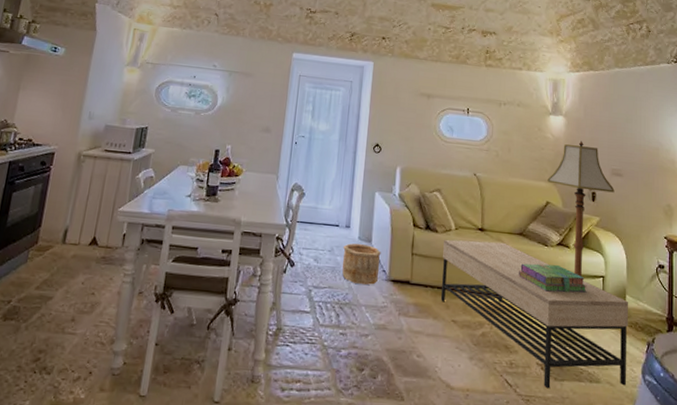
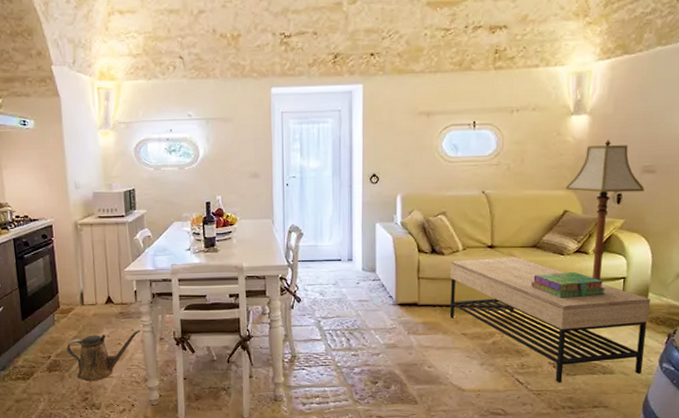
watering can: none [31,279,121,338] -> present [66,330,141,381]
wooden bucket: present [342,243,381,285] -> none [348,274,386,311]

